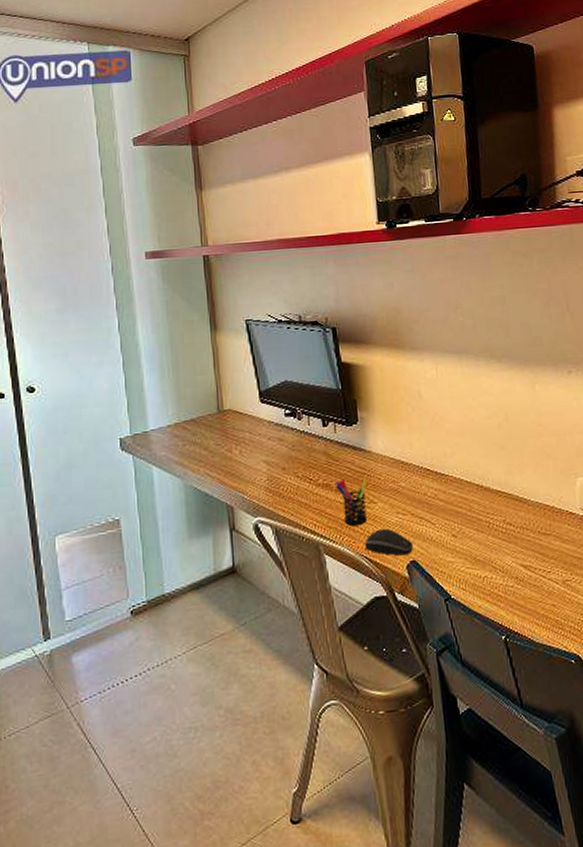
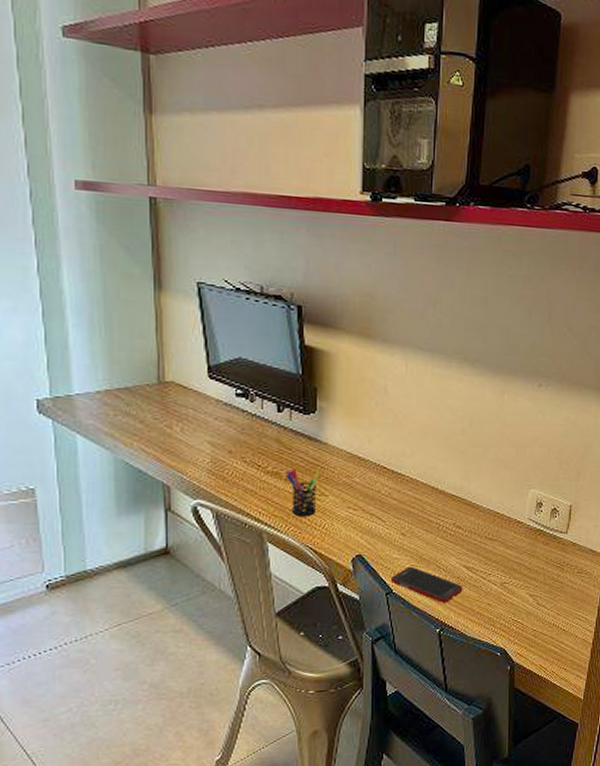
computer mouse: present [364,528,413,556] -> none [311,521,360,549]
cell phone: none [447,569,524,607] -> present [390,566,463,603]

